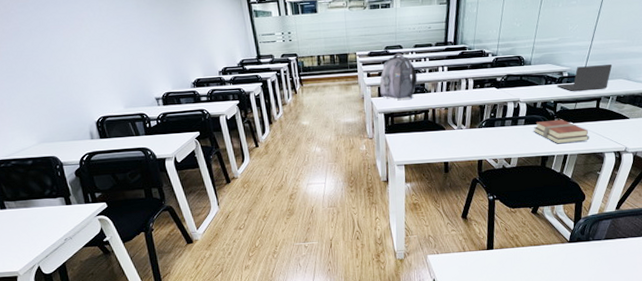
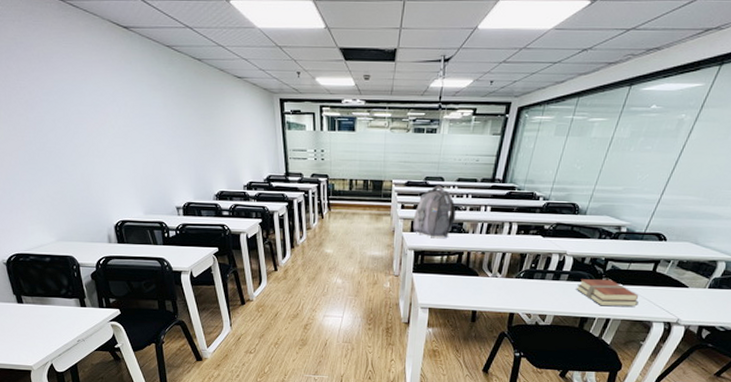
laptop: present [557,64,613,92] -> none [612,223,681,251]

